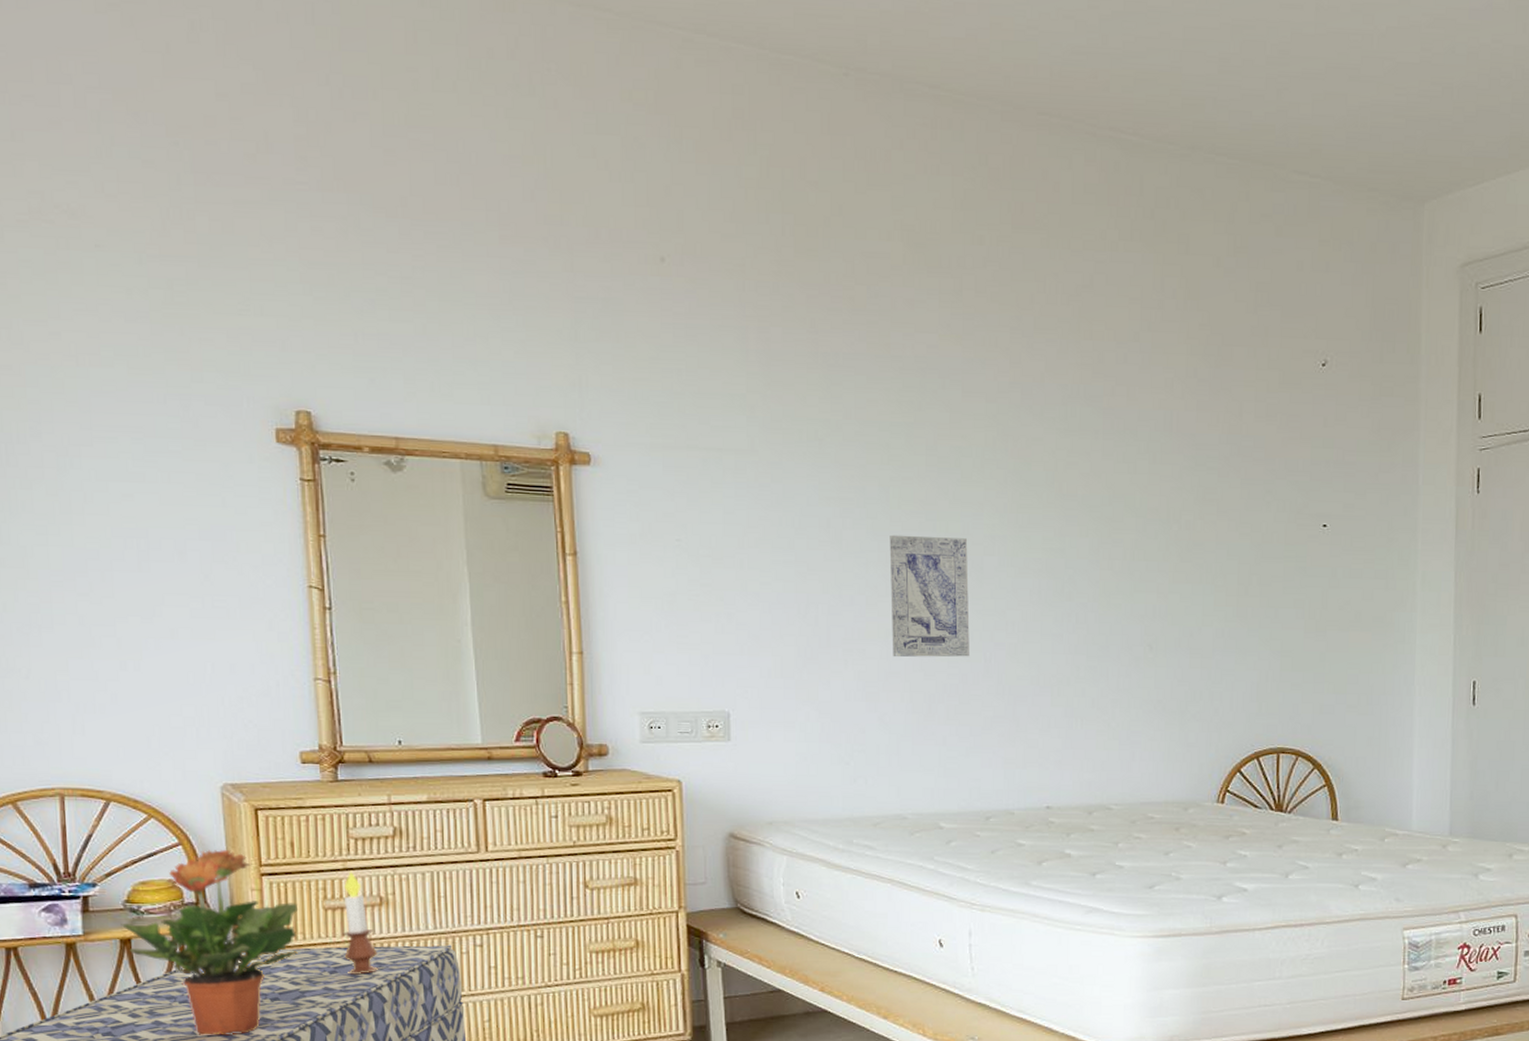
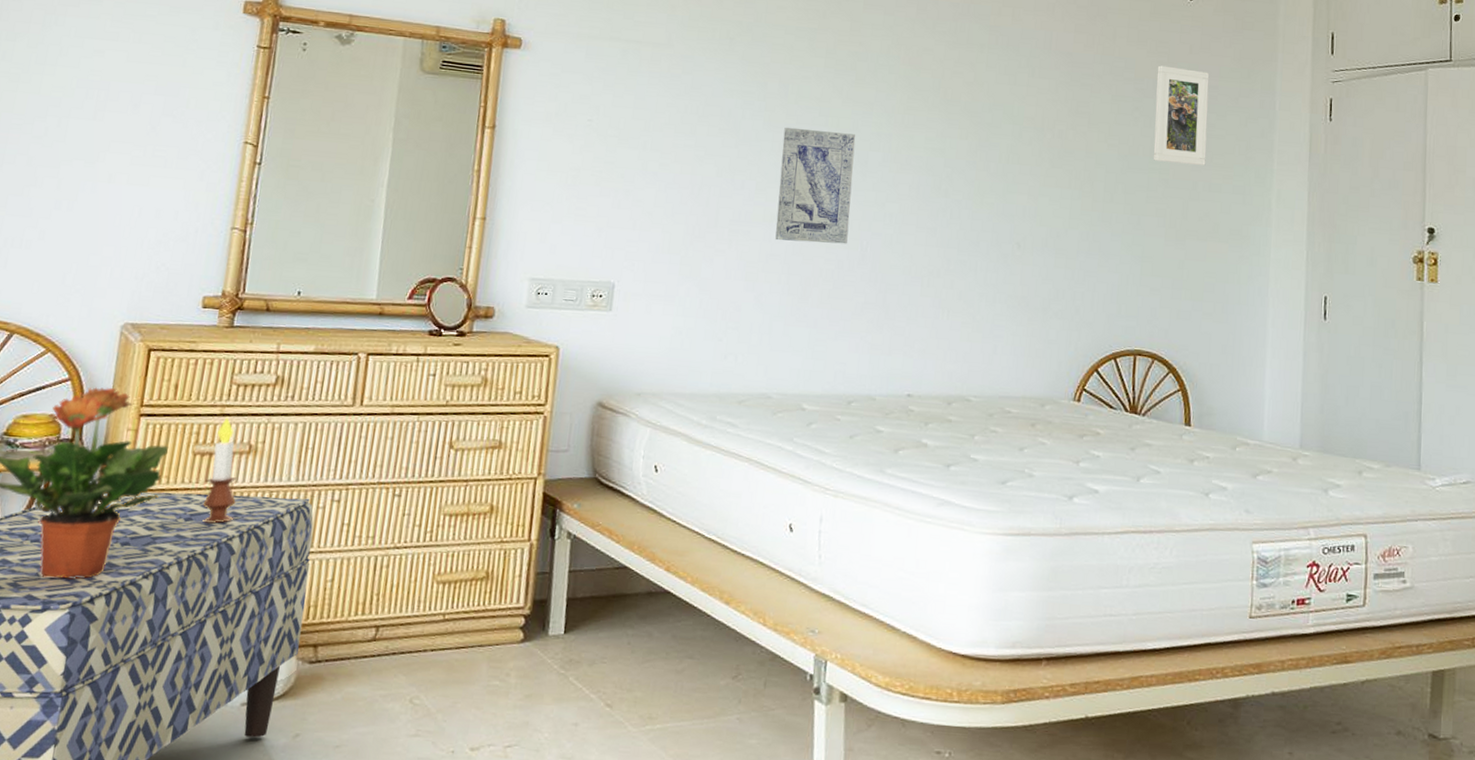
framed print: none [1288,442,1346,551] -> present [1153,65,1210,166]

